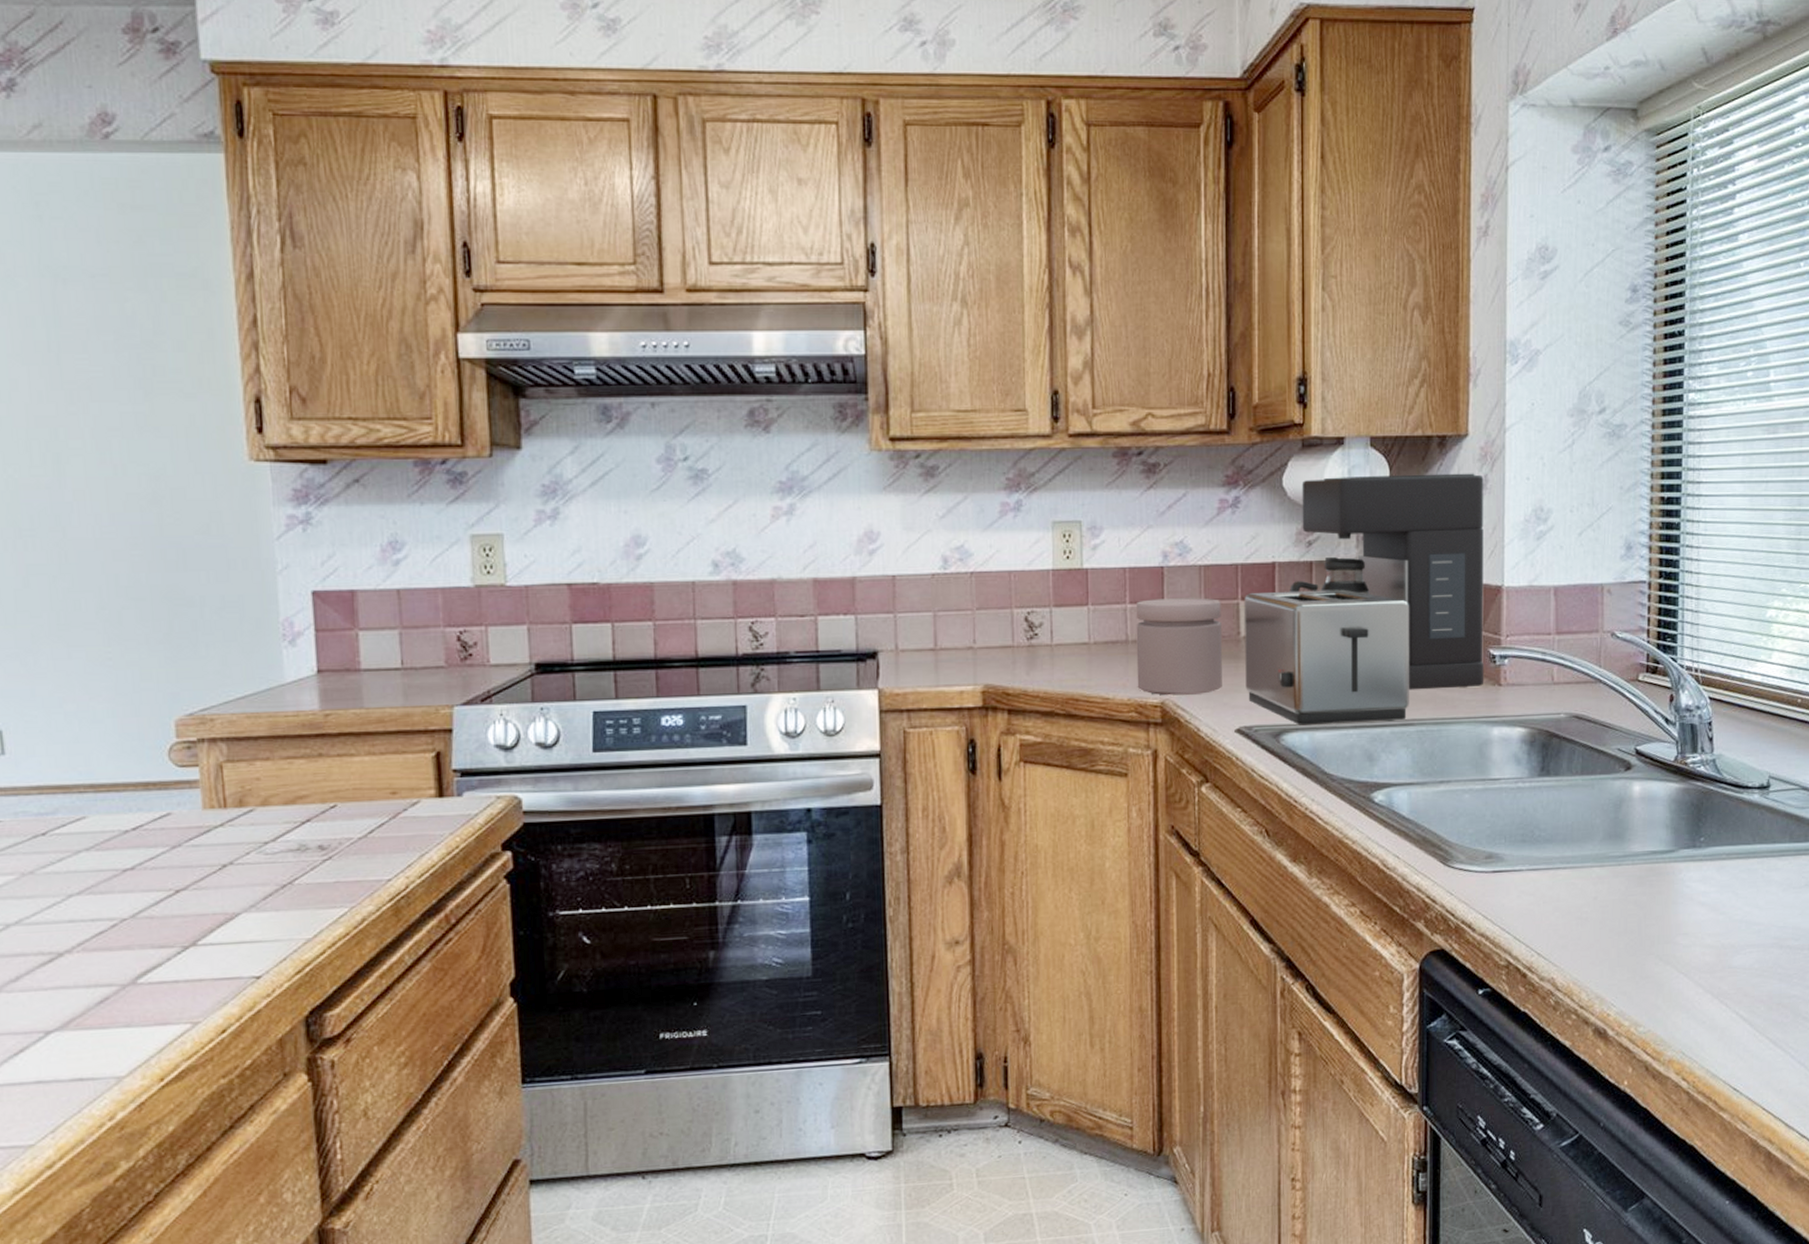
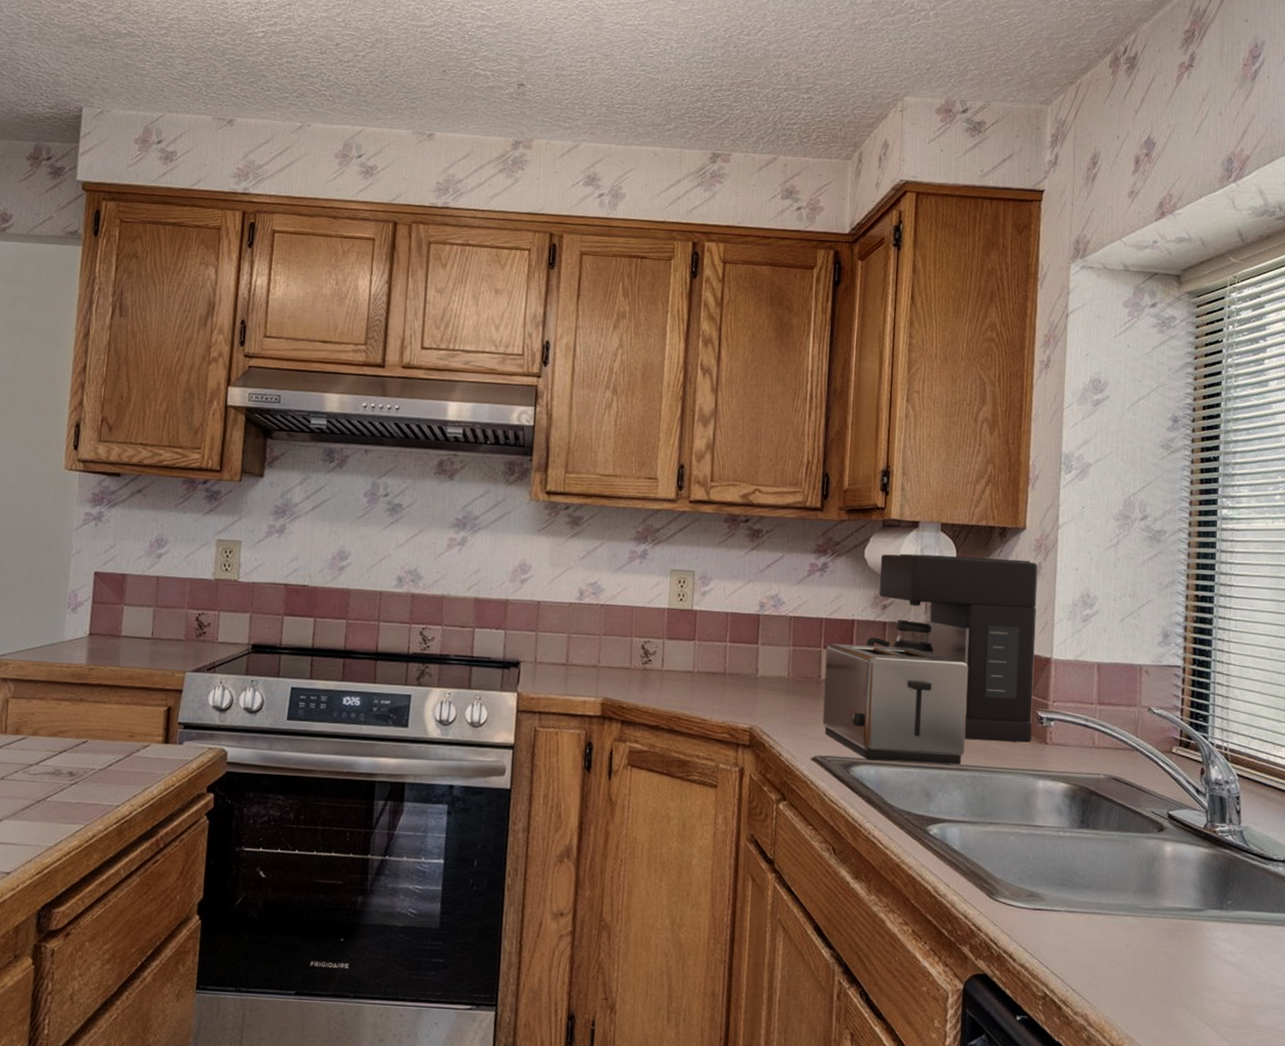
jar: present [1135,598,1222,696] -> none [730,640,806,725]

